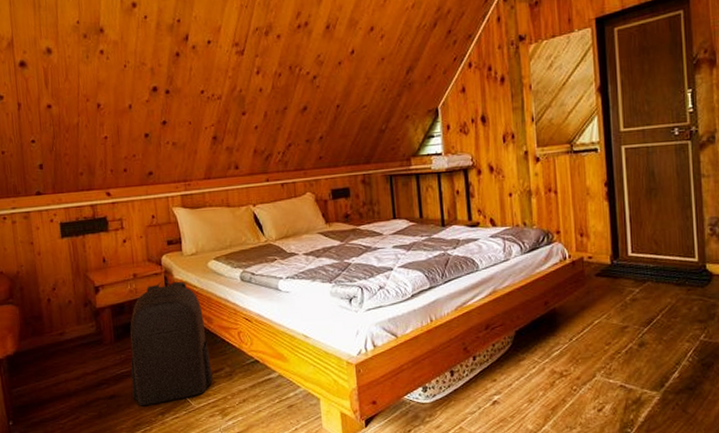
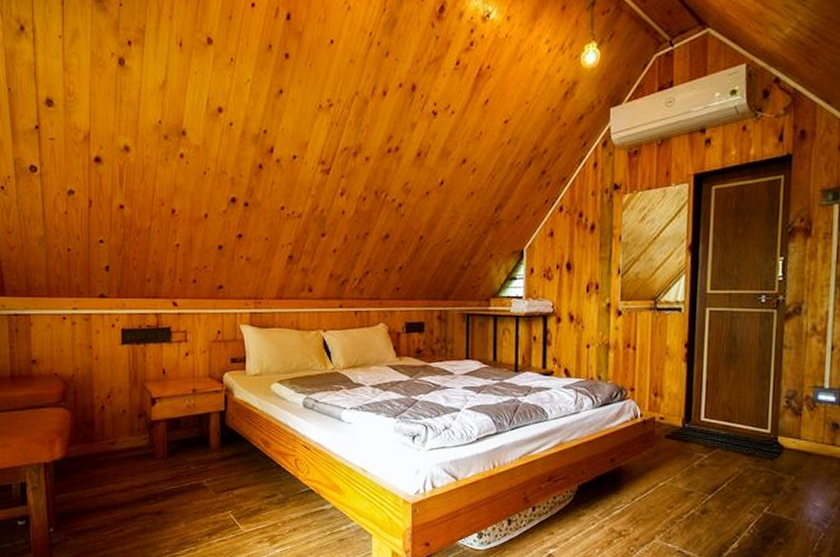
backpack: present [130,280,213,406] -> none [179,399,264,526]

